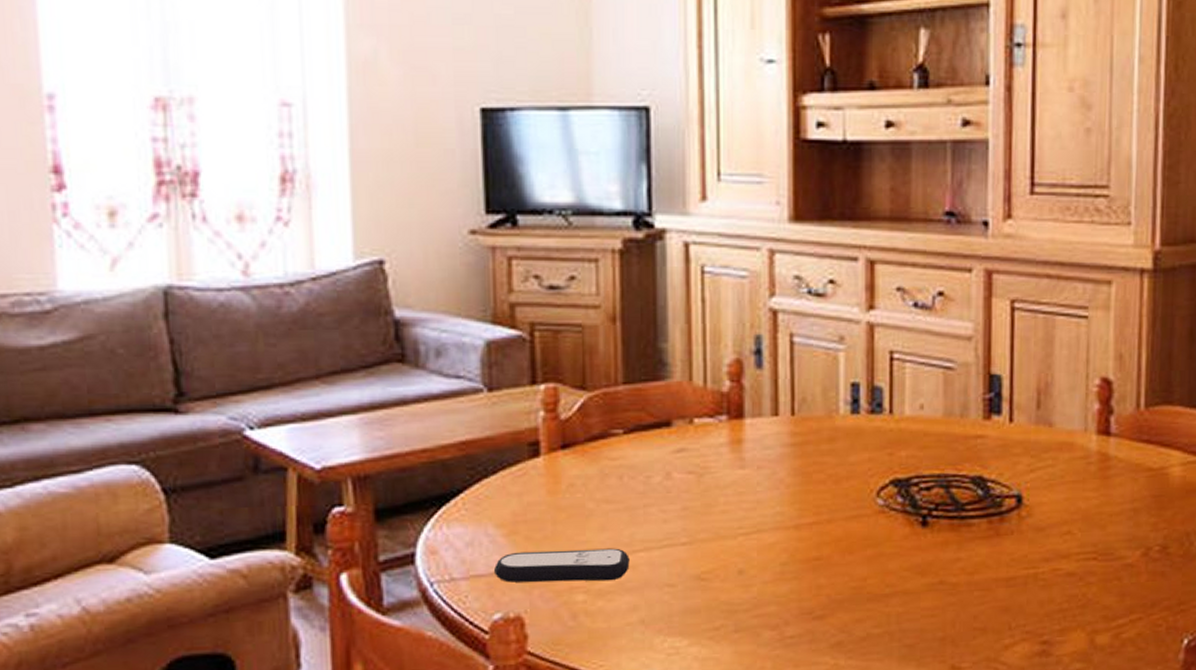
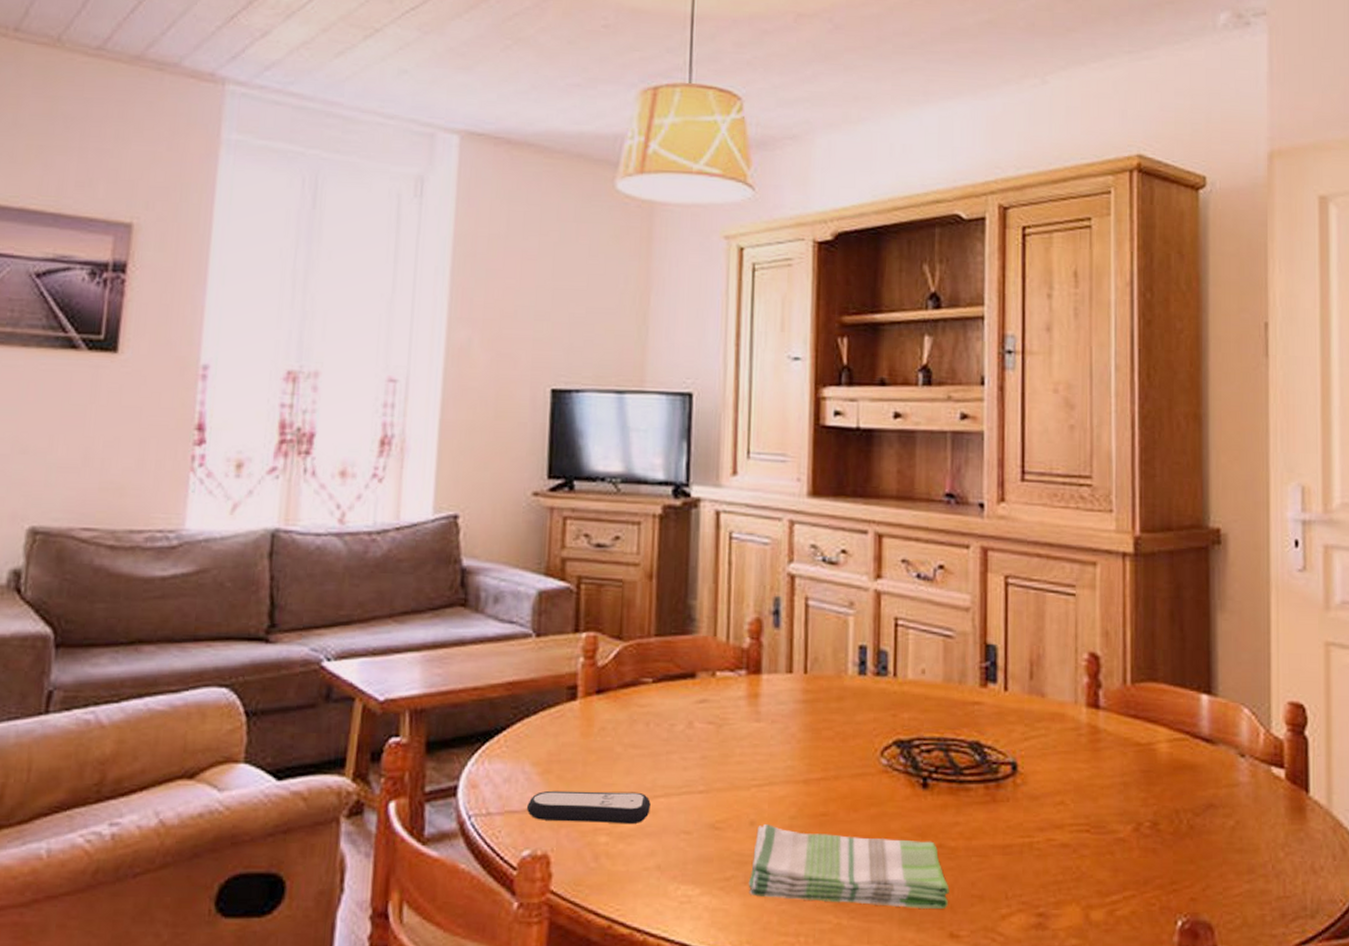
dish towel: none [739,572,951,645] -> present [748,824,950,909]

